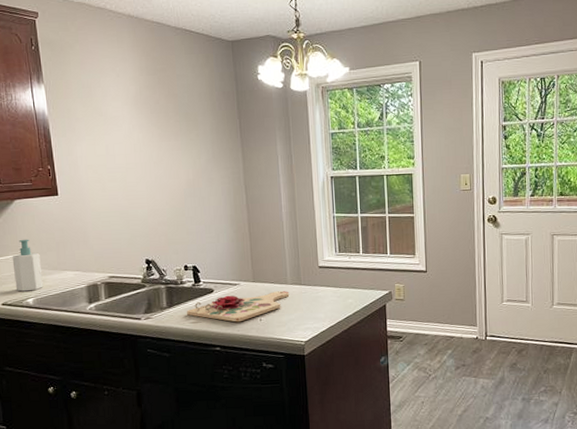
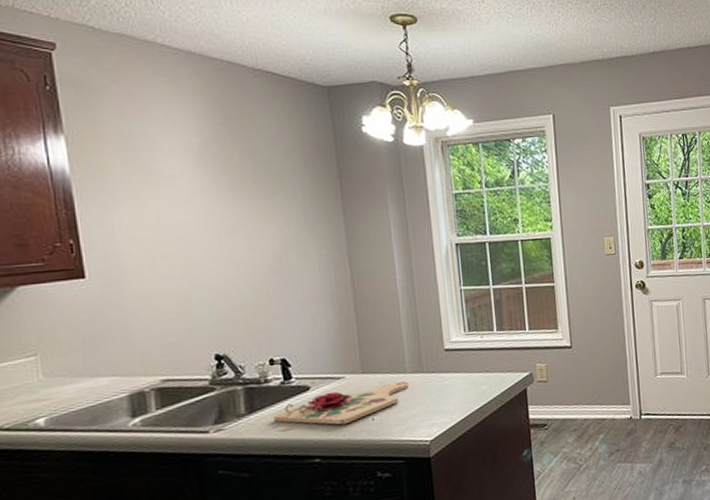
soap bottle: present [12,239,44,292] -> none [11,337,62,410]

